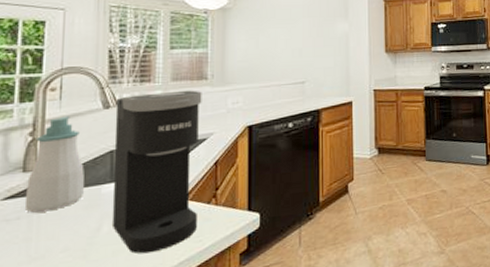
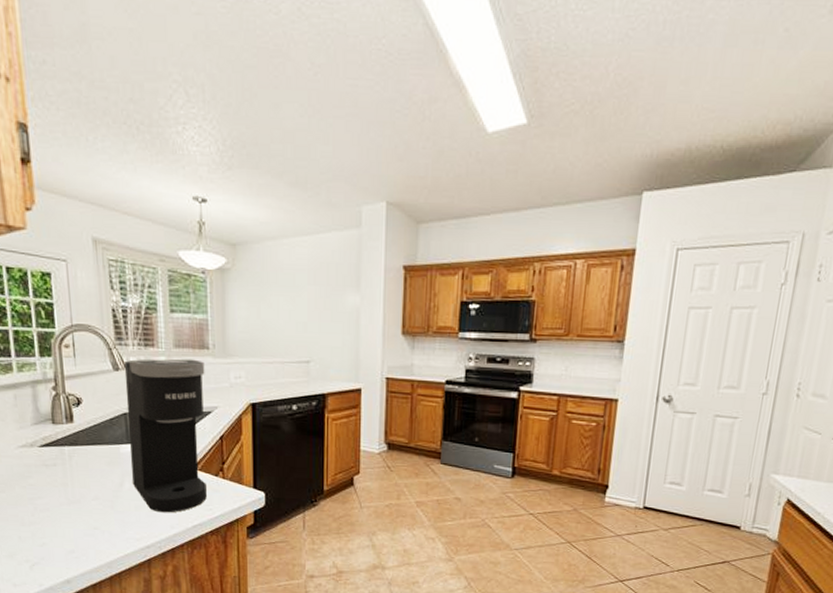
soap bottle: present [24,116,84,213] -> none [57,374,105,462]

